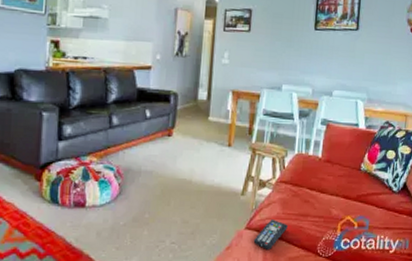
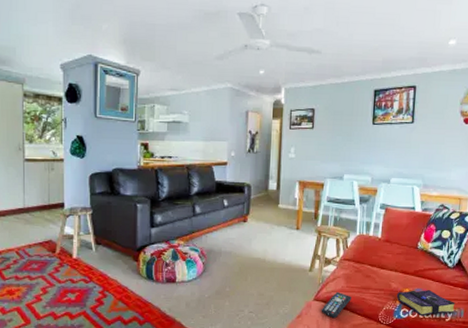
book: none [337,216,400,247] -> present [396,289,455,315]

